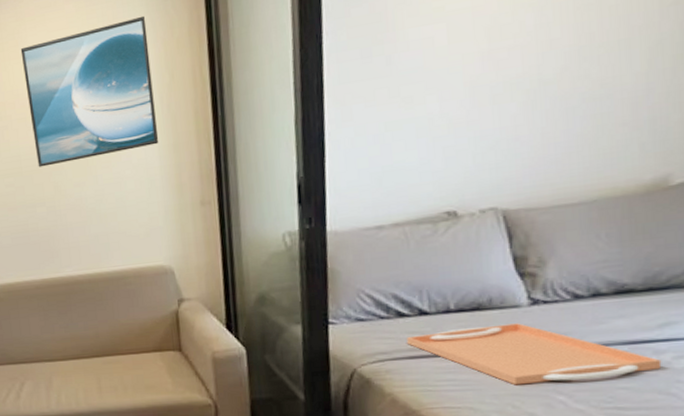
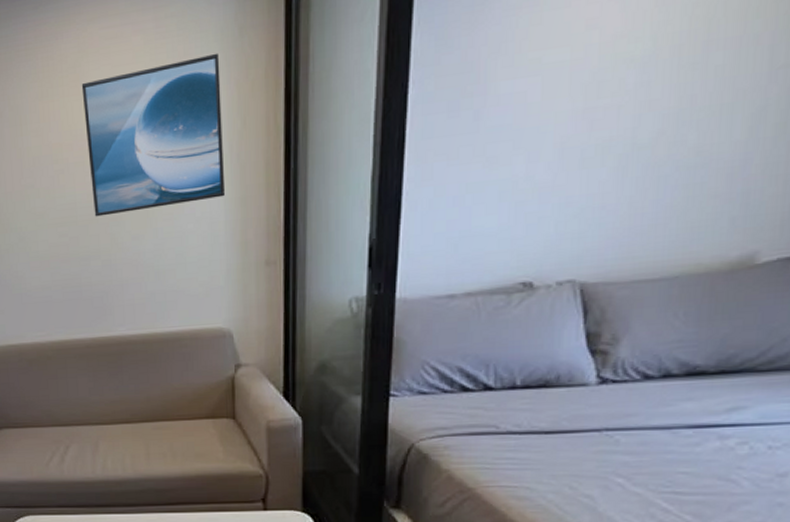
serving tray: present [407,323,662,386] -> none [469,402,725,466]

